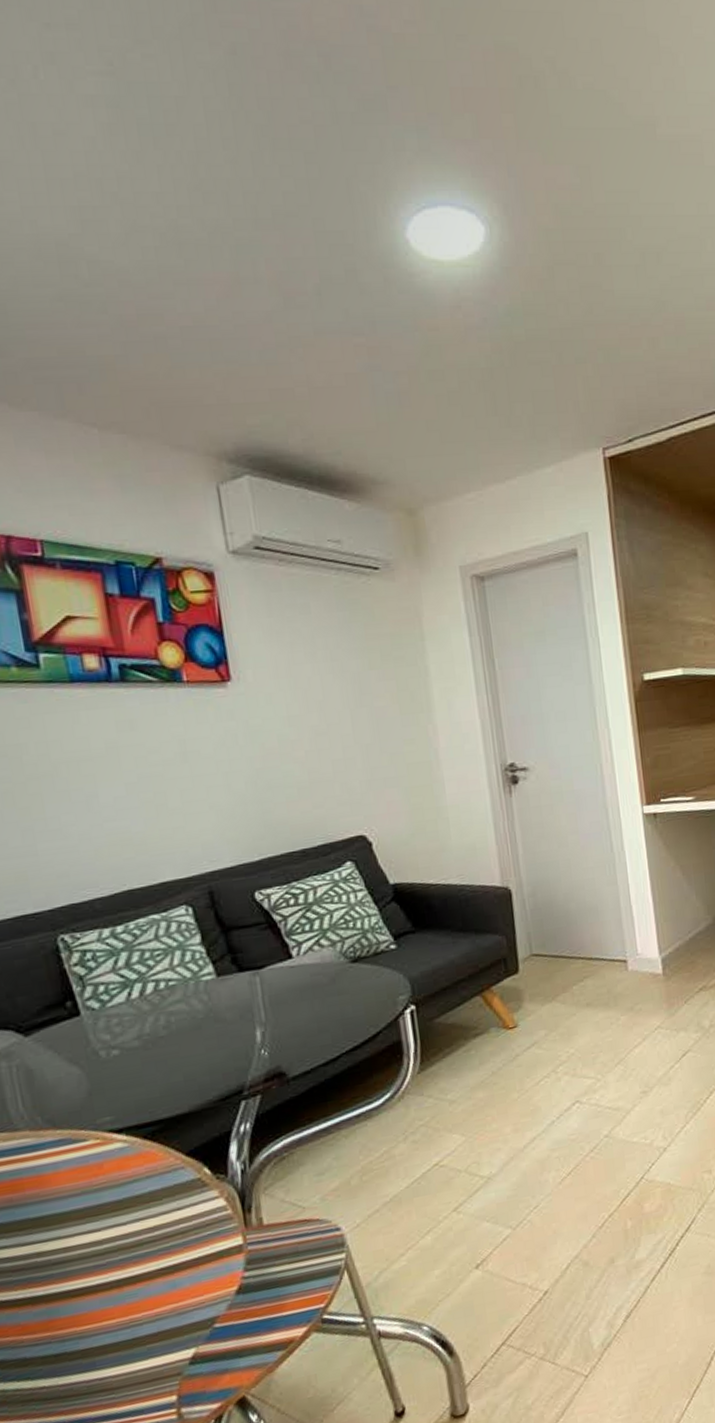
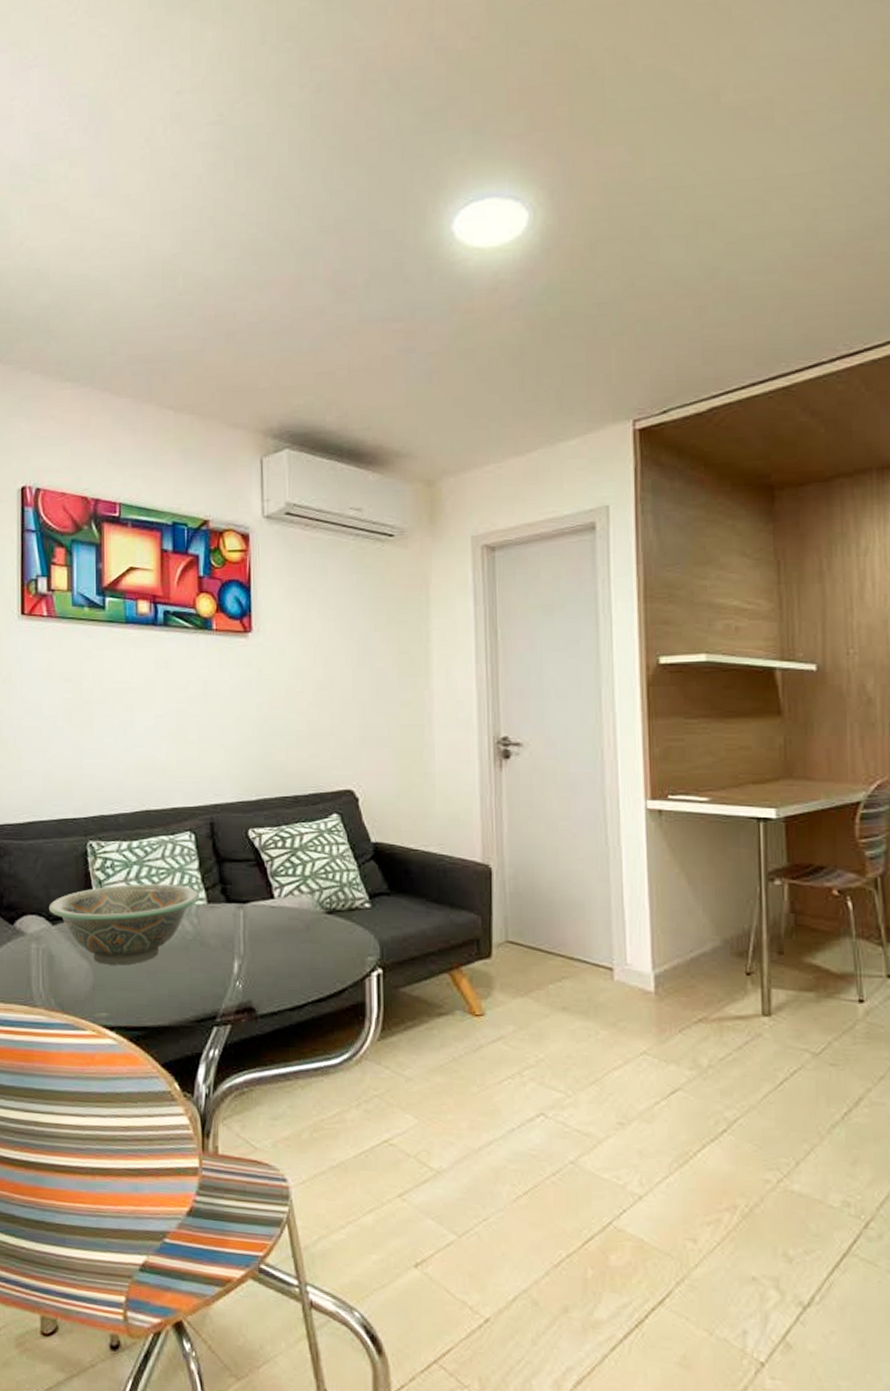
decorative bowl: none [17,963,207,1066] -> present [48,883,199,965]

